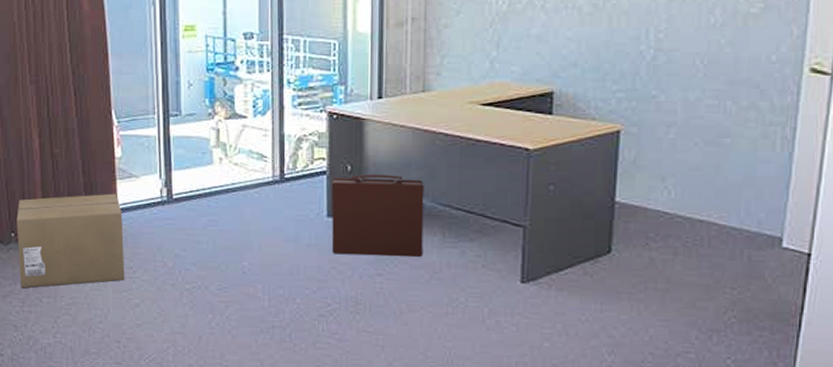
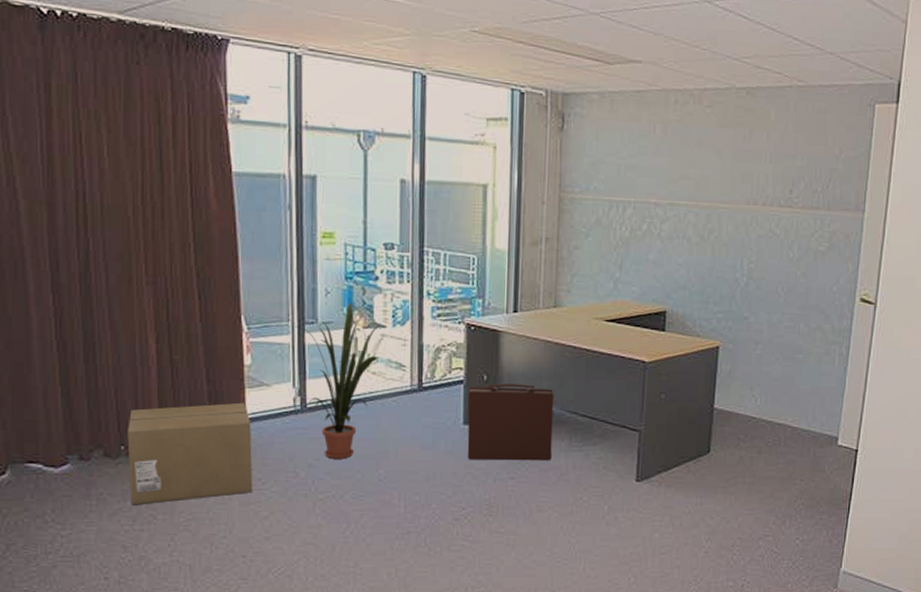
house plant: none [160,93,240,250] -> present [295,302,379,459]

